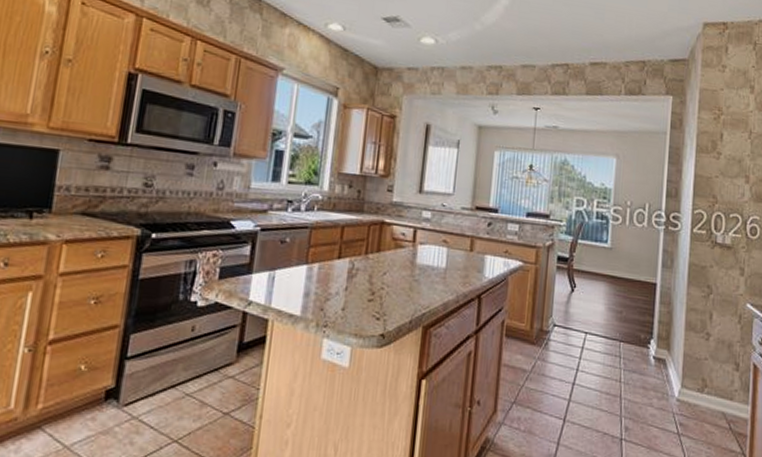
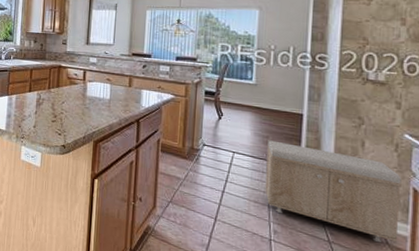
storage bench: none [617,316,744,428] -> present [265,140,402,242]

